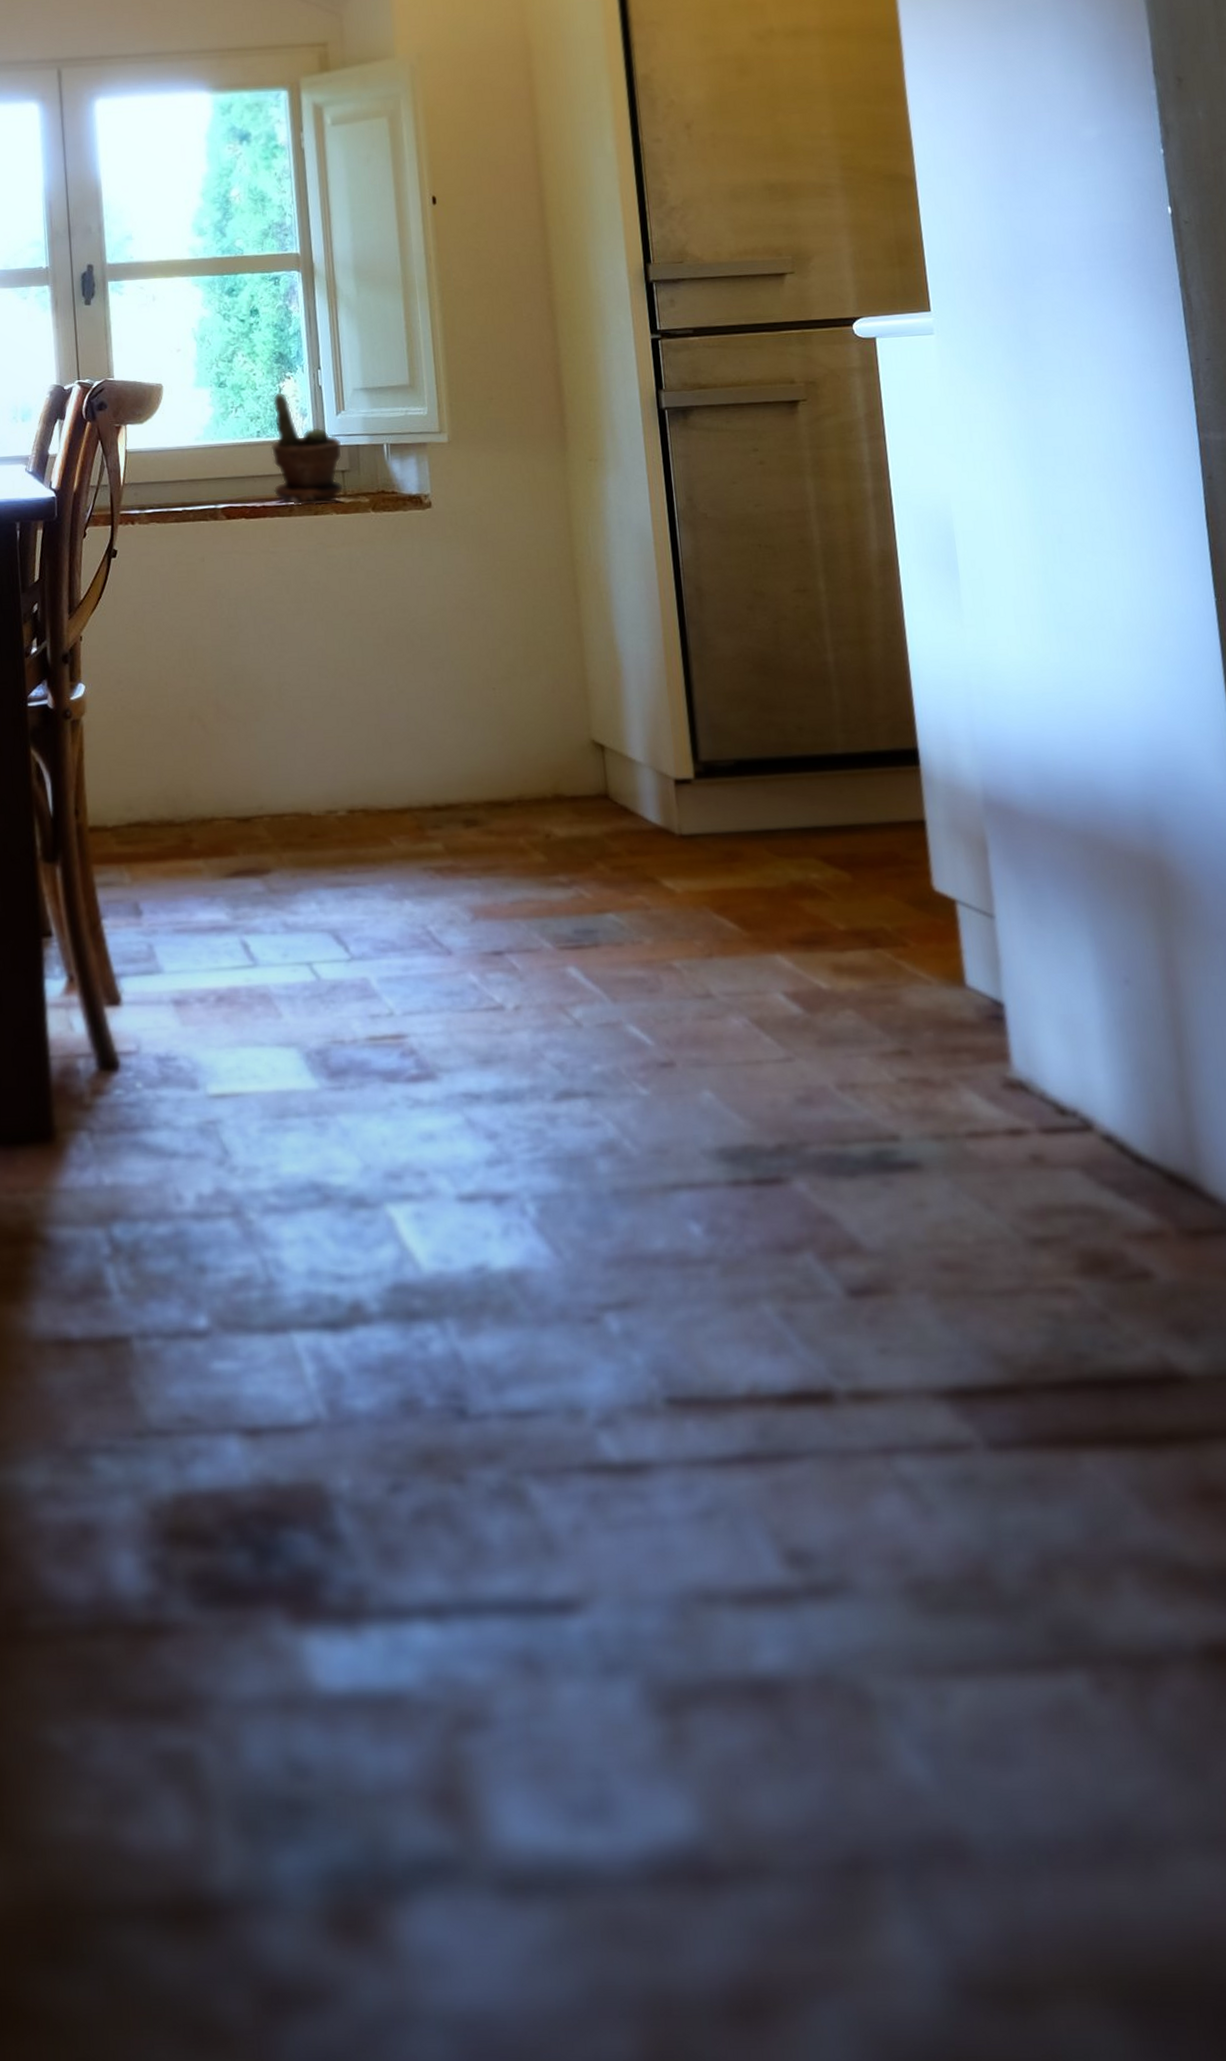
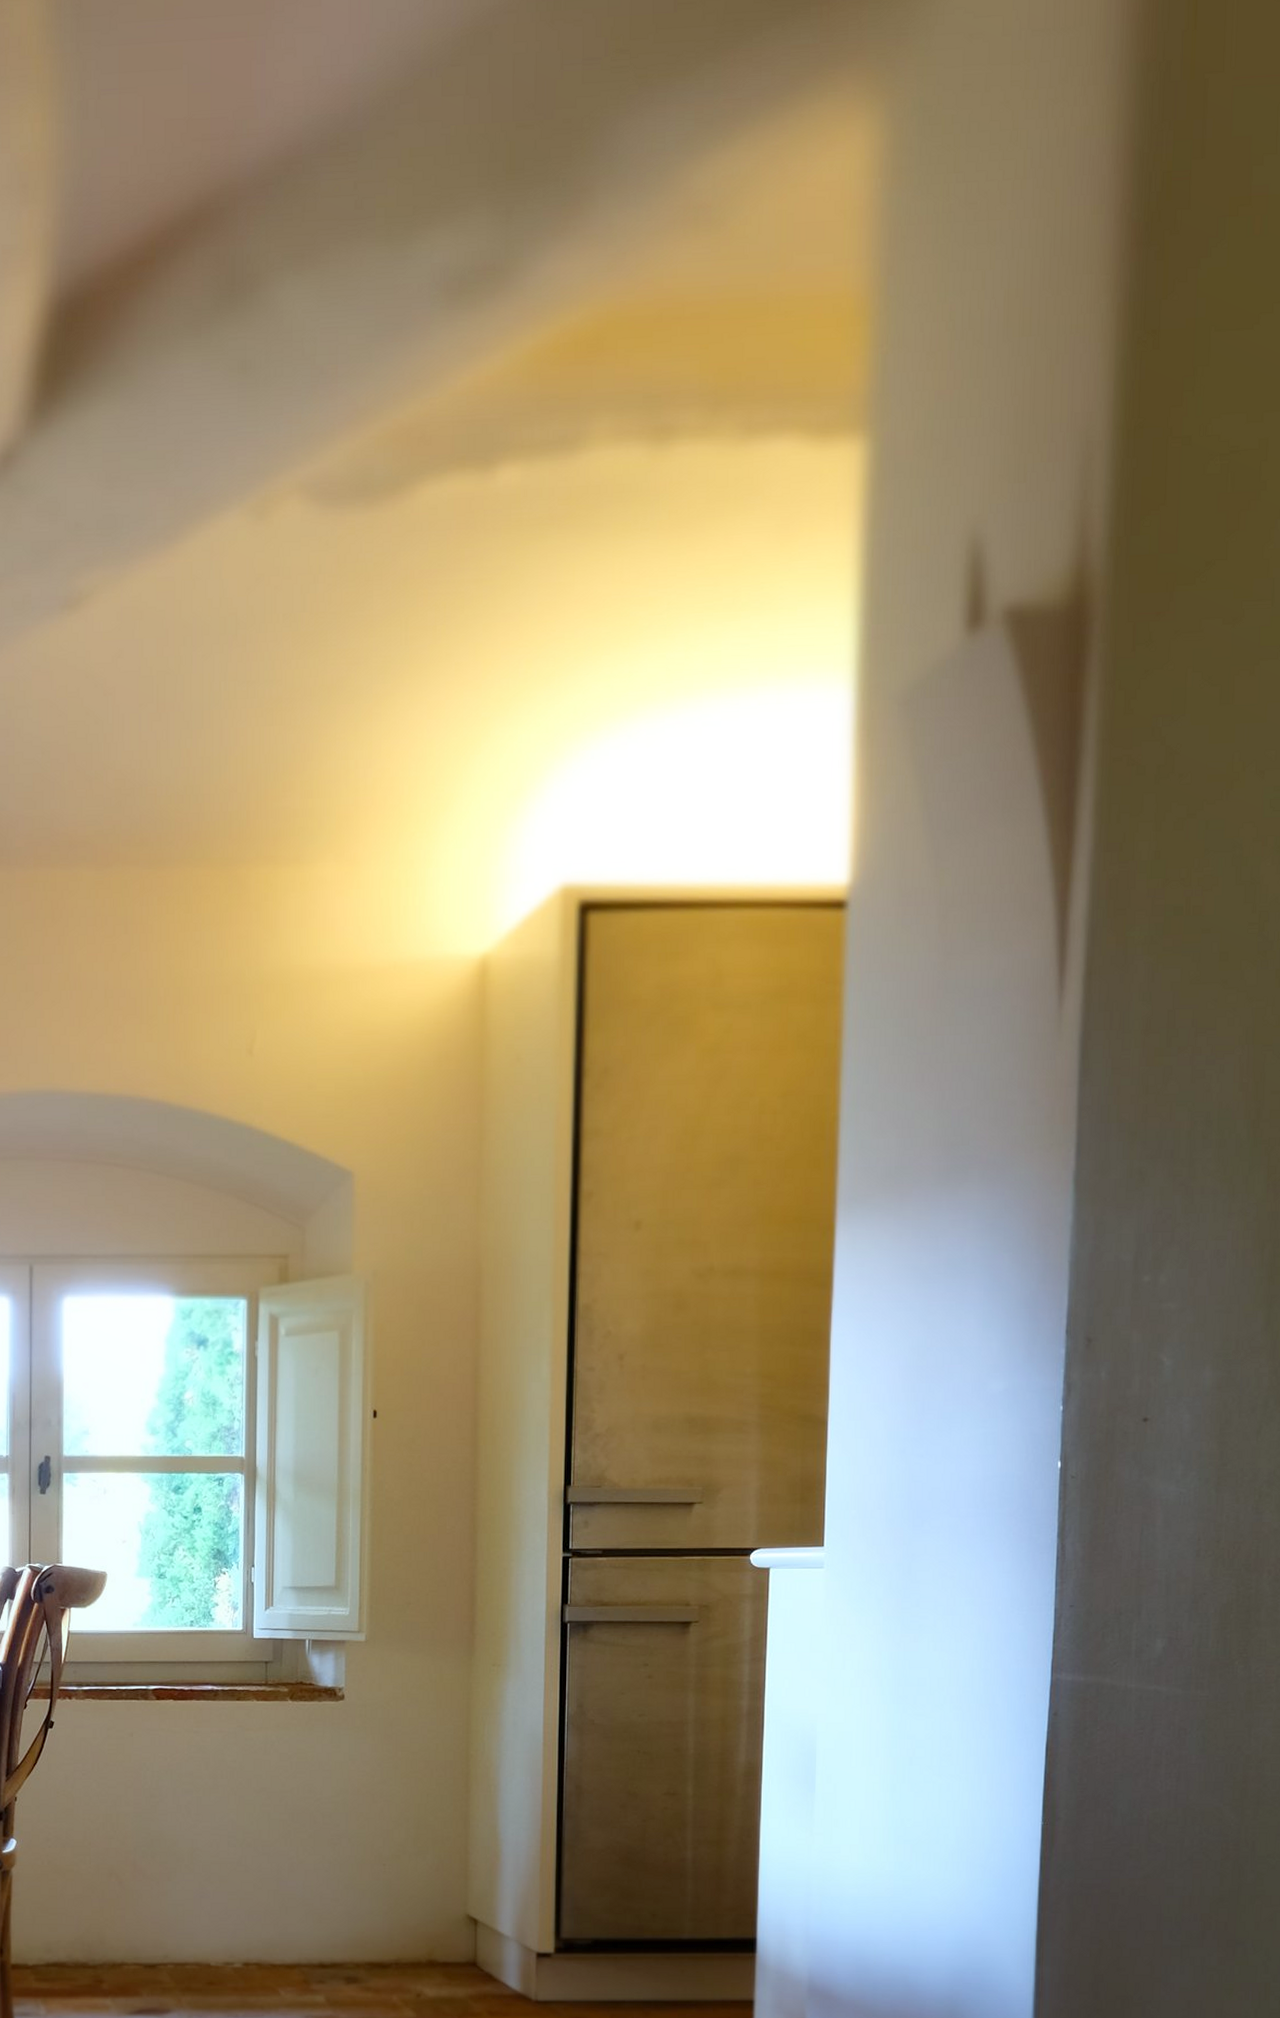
potted plant: present [270,392,343,505] -> none [201,1586,268,1691]

